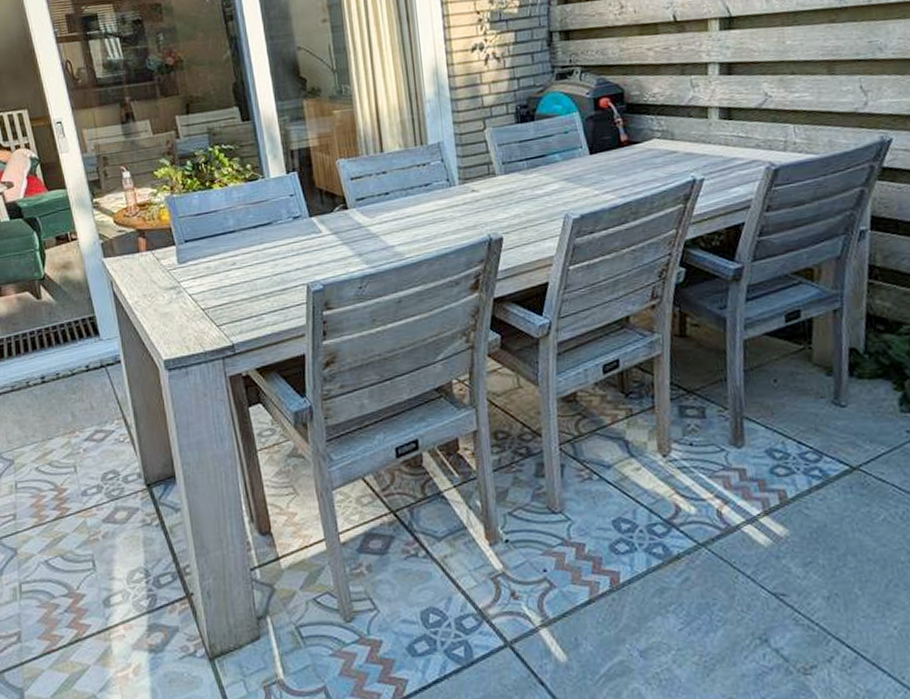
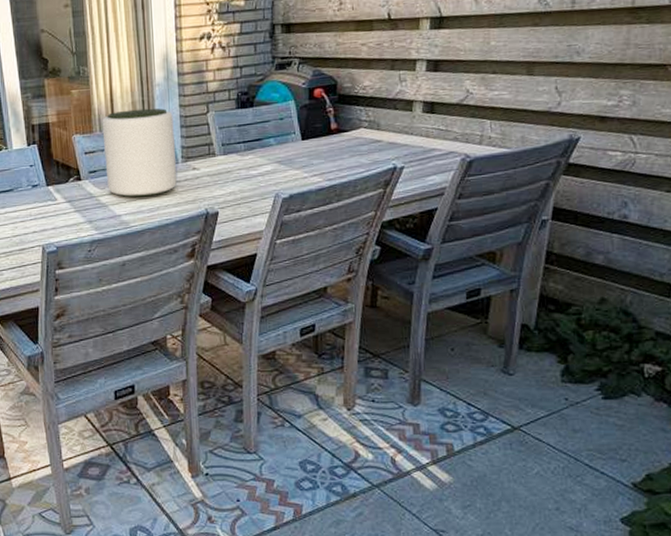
plant pot: none [368,126,455,226] -> present [102,108,177,198]

